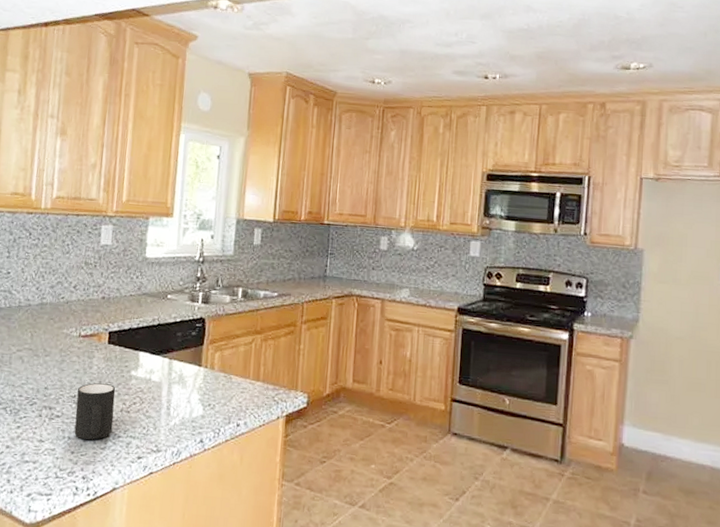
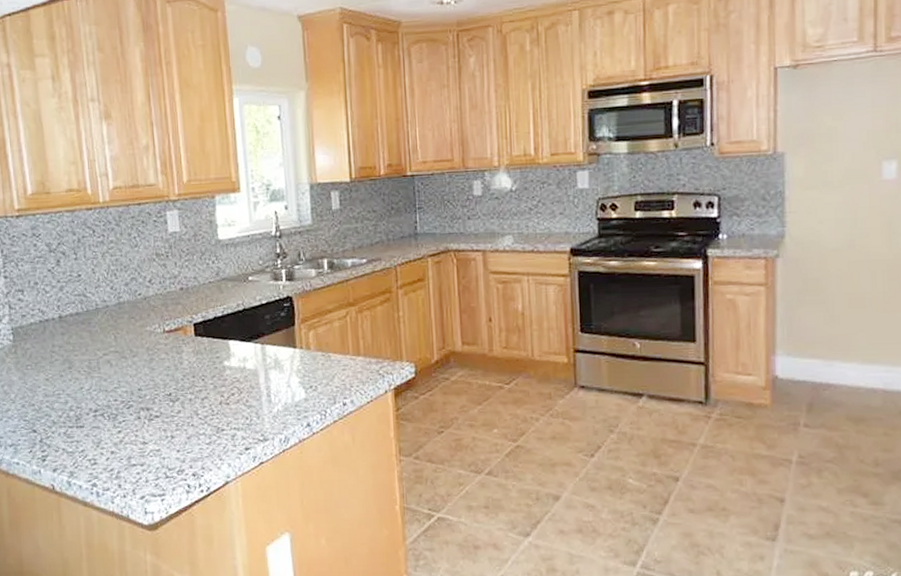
mug: present [74,383,116,440] -> none [171,378,215,436]

